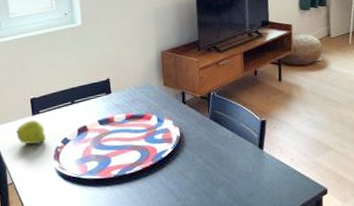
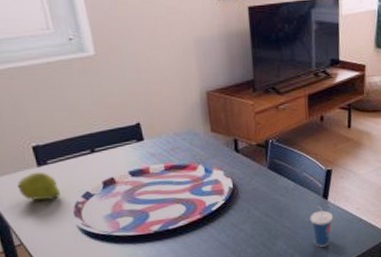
cup: none [247,155,270,198] -> present [310,205,334,247]

